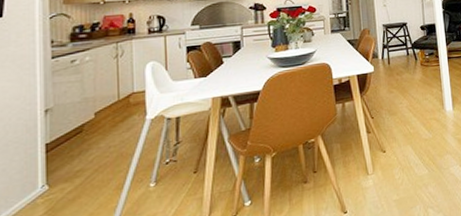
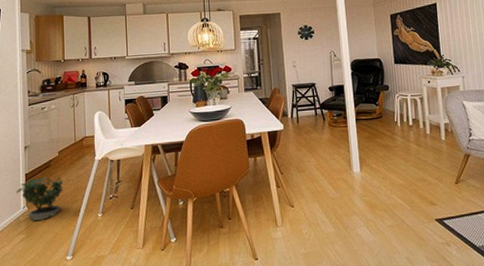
potted plant: none [31,144,102,202] -> present [16,177,64,221]

